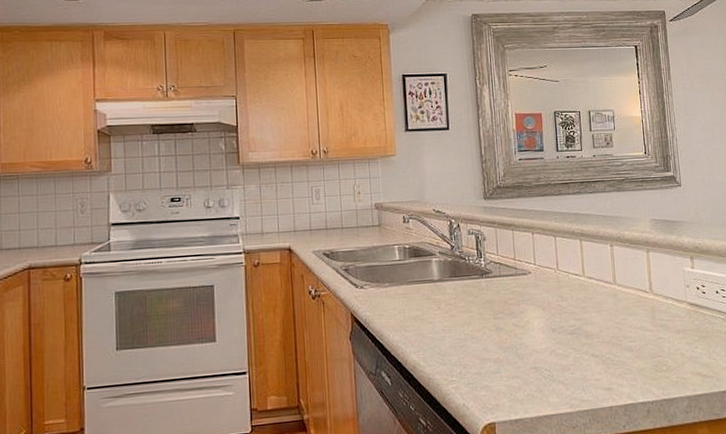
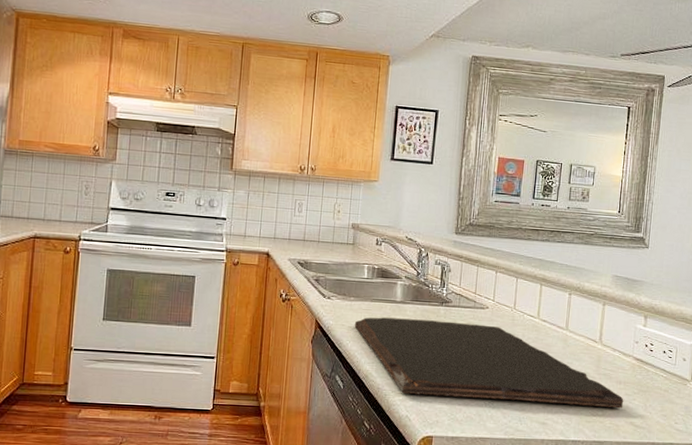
cutting board: none [393,291,687,381] -> present [354,317,624,409]

